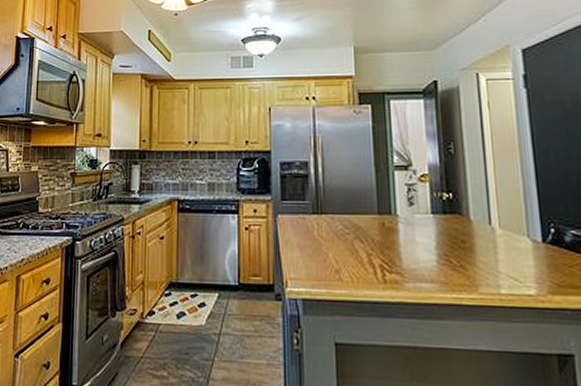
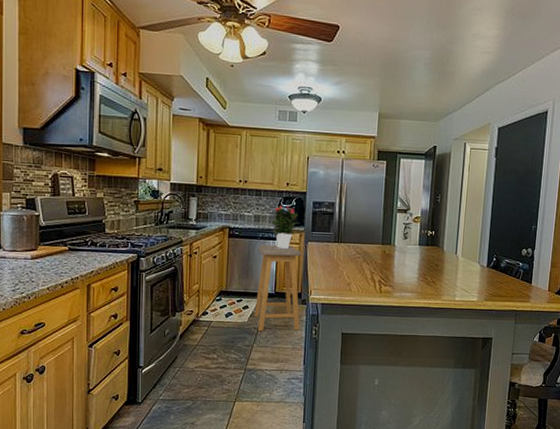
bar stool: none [213,219,275,339] -> present [254,244,301,331]
potted flower: none [229,168,263,224] -> present [271,205,299,249]

